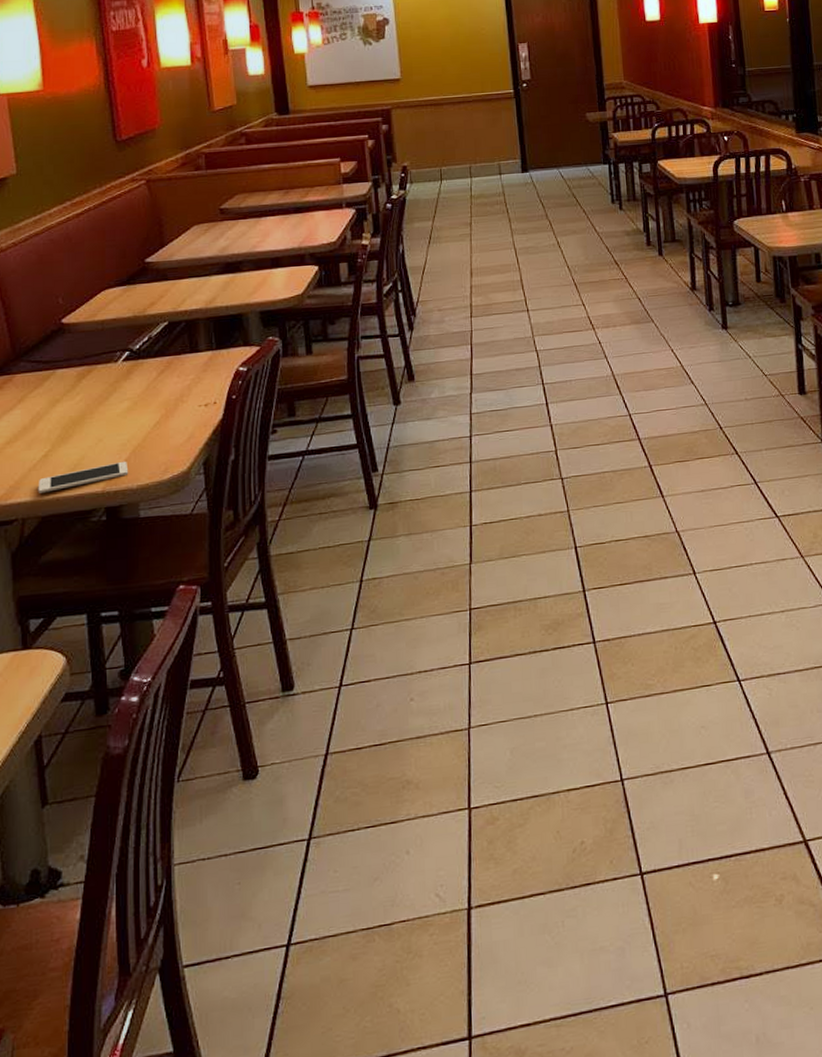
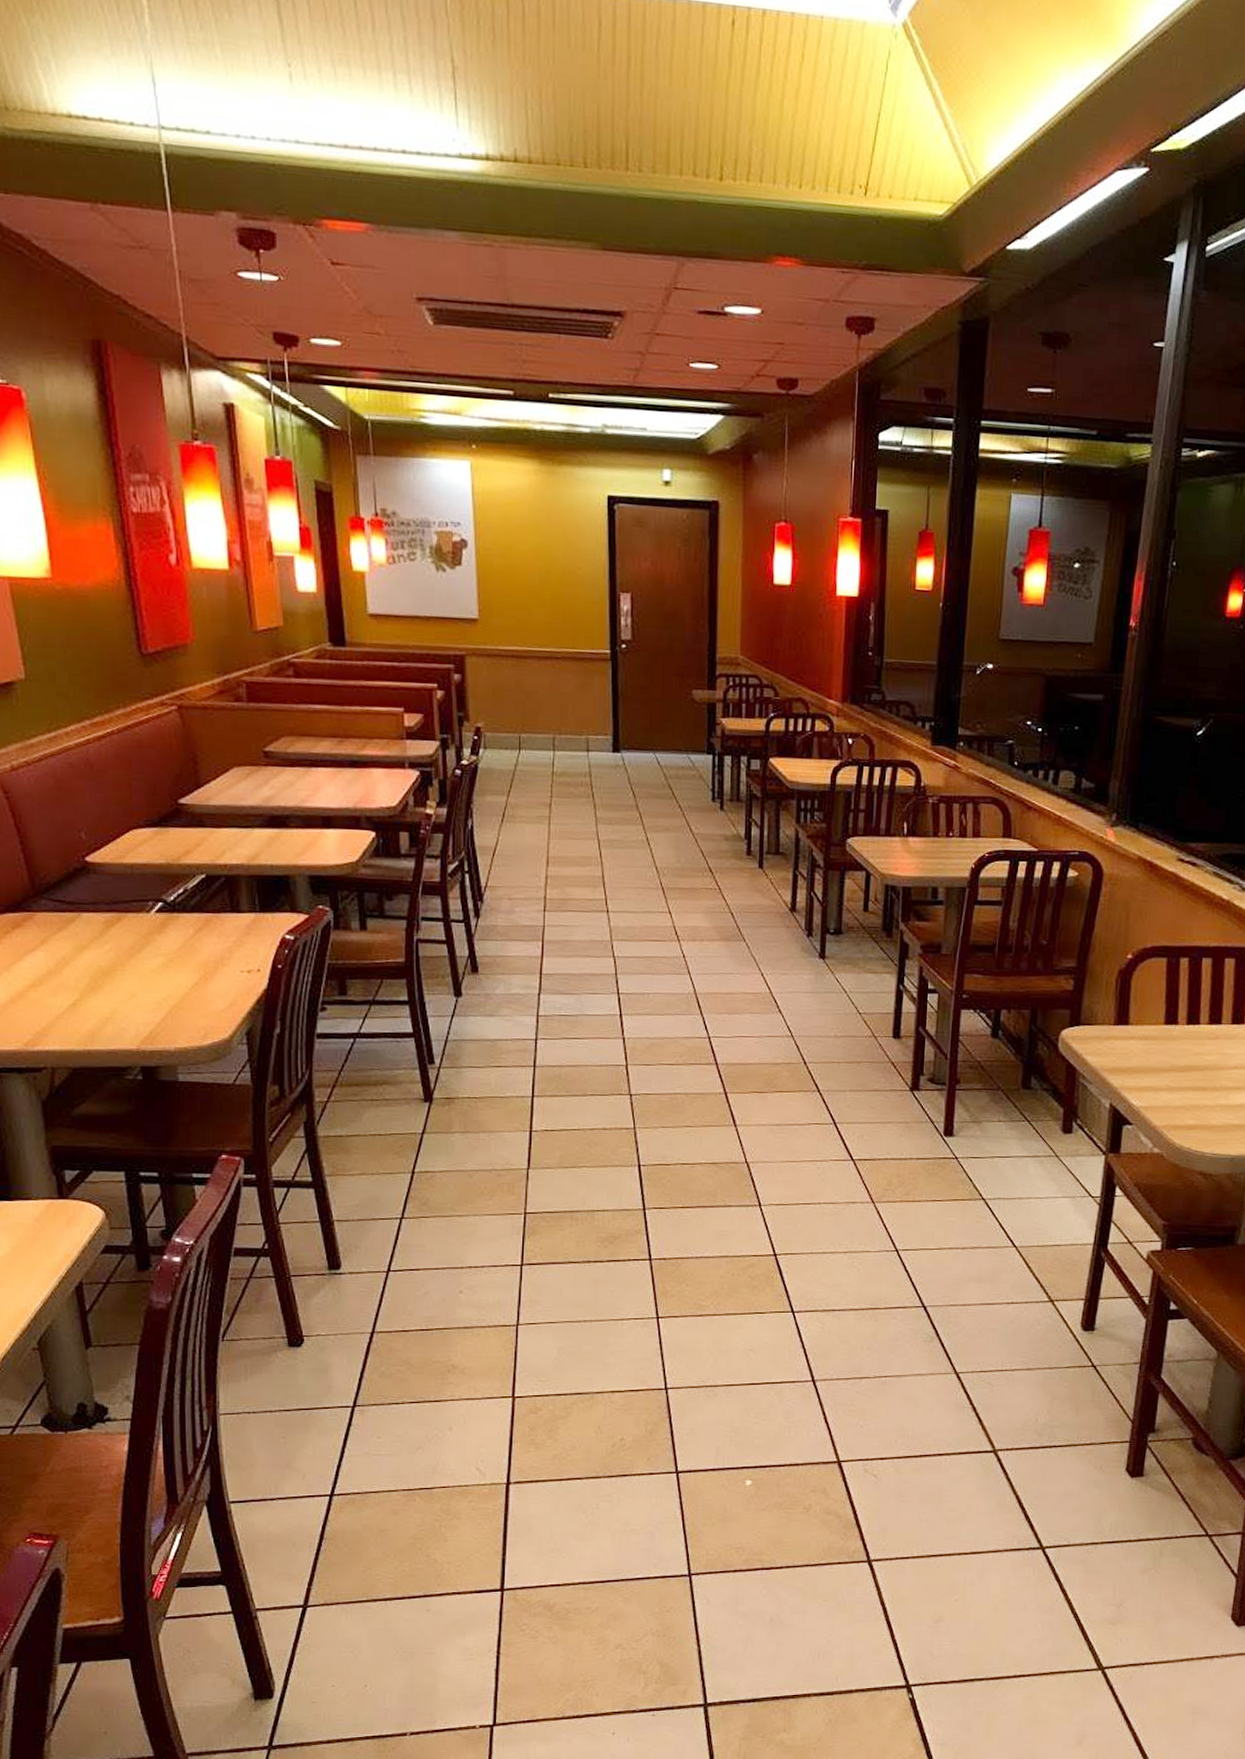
cell phone: present [38,461,129,493] -> none [67,1020,165,1044]

